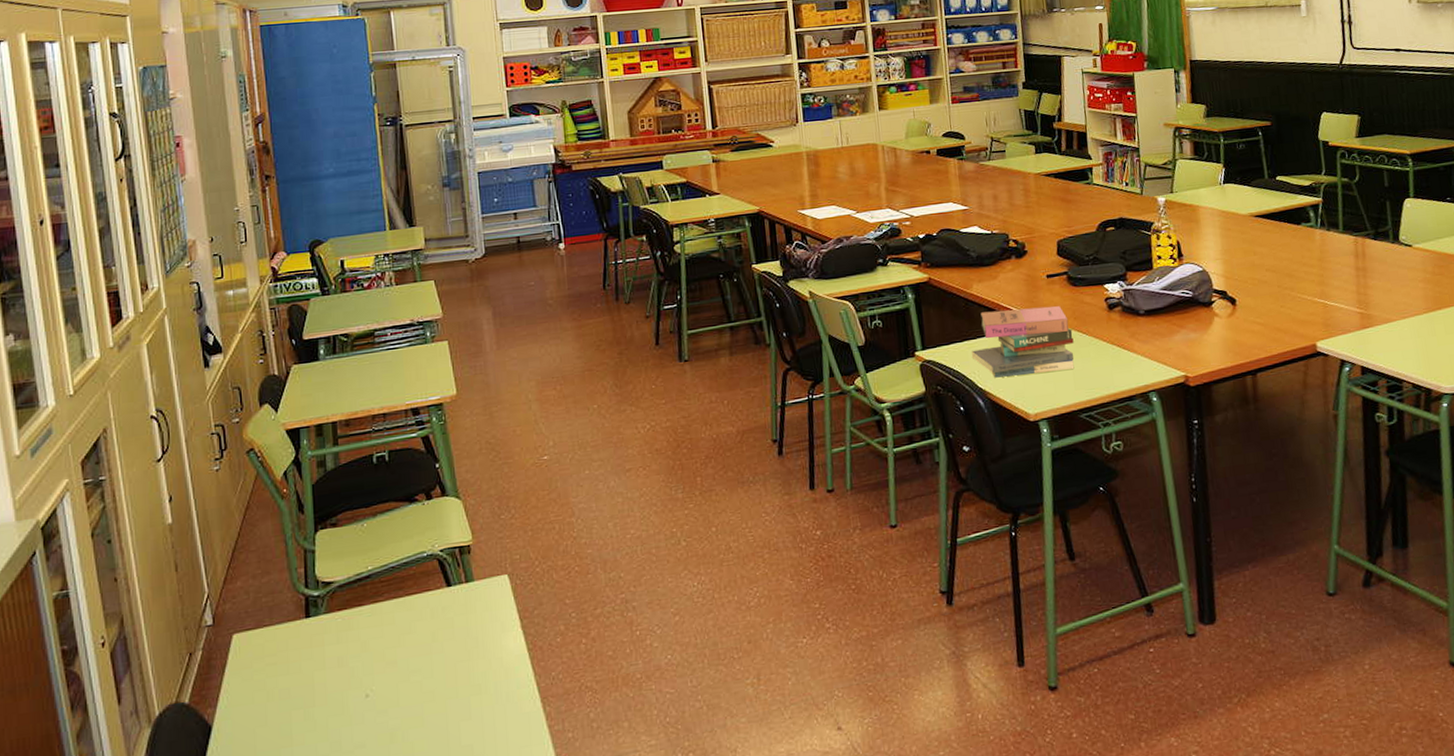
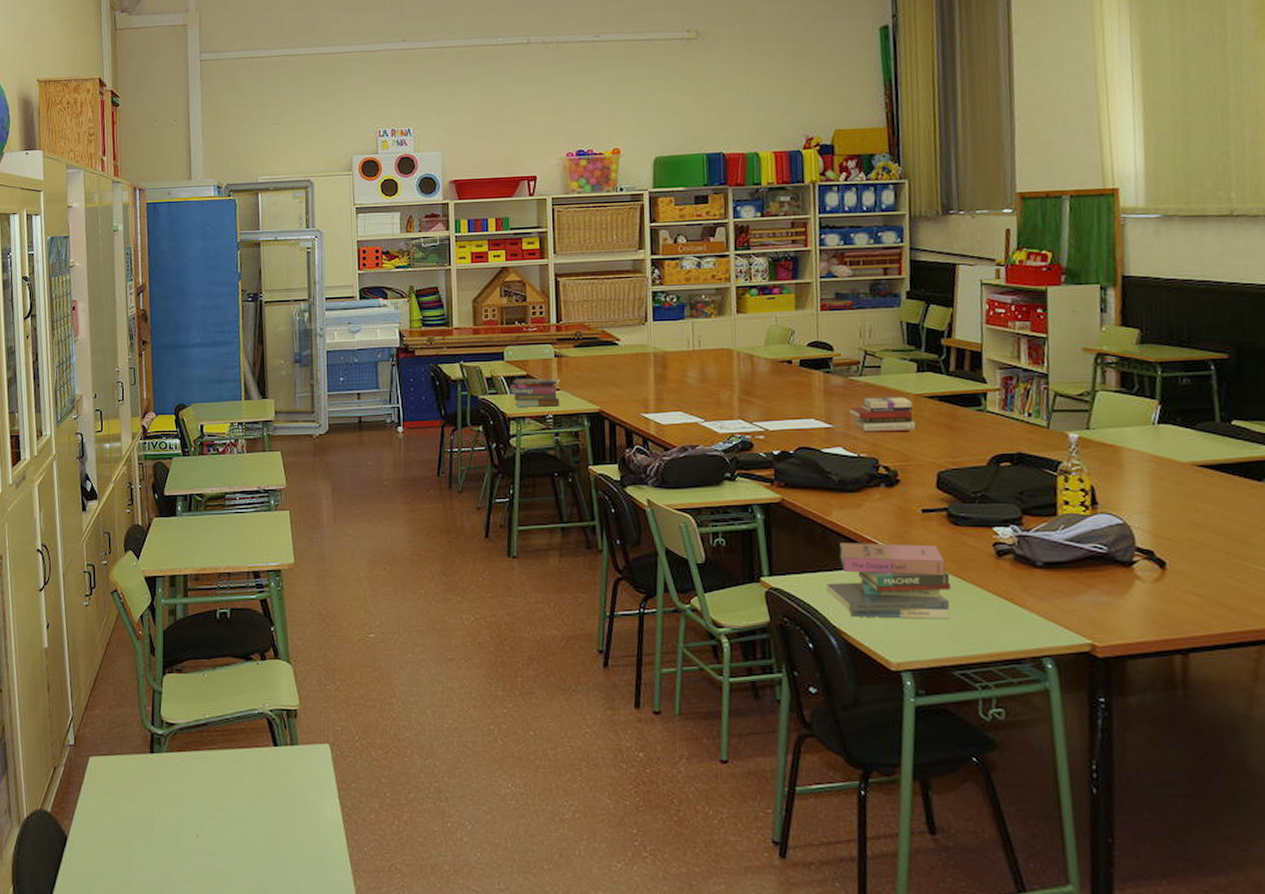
books: none [670,183,721,214] -> present [509,378,561,407]
books: none [981,176,1037,212] -> present [849,396,915,434]

